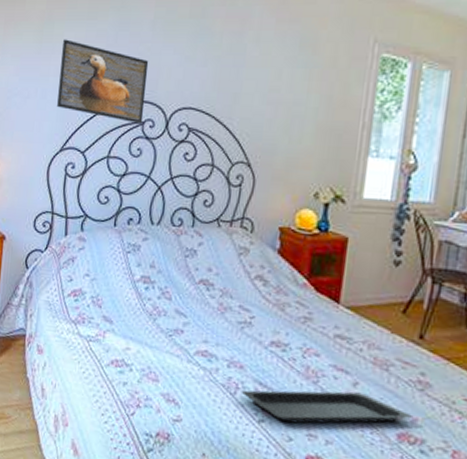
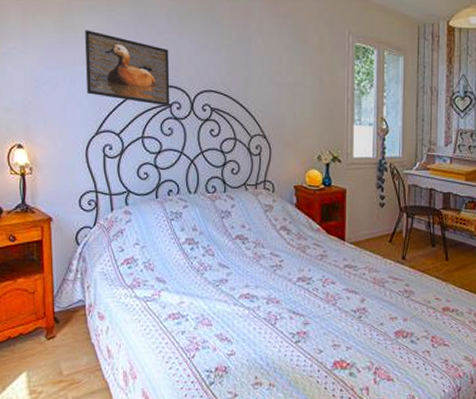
serving tray: present [241,390,414,424] -> none [279,306,404,340]

